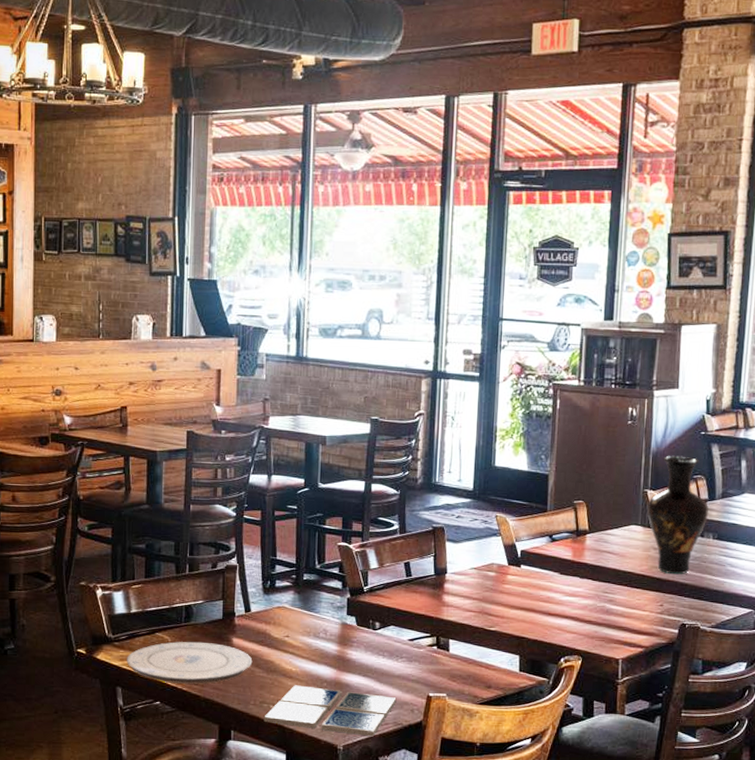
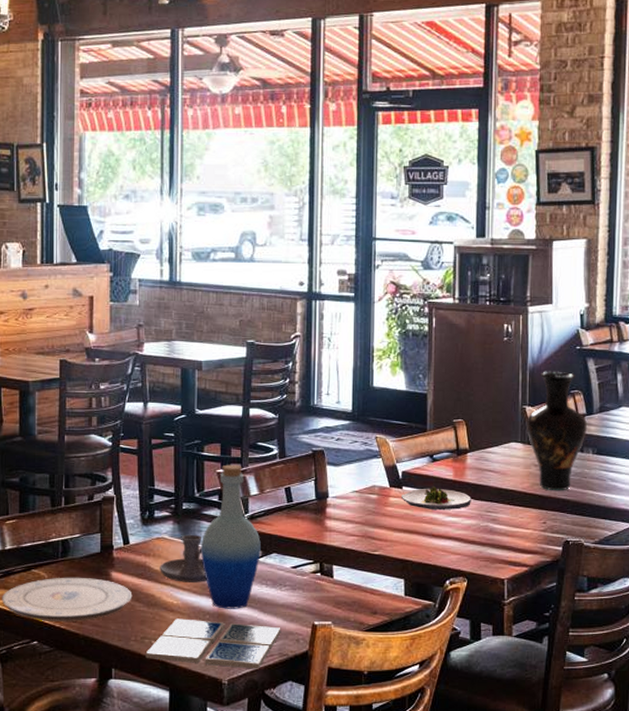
candle holder: none [280,604,325,651] -> present [160,534,207,582]
bottle: none [319,538,379,678] -> present [200,464,261,609]
salad plate: none [519,566,589,590] -> present [402,487,471,511]

